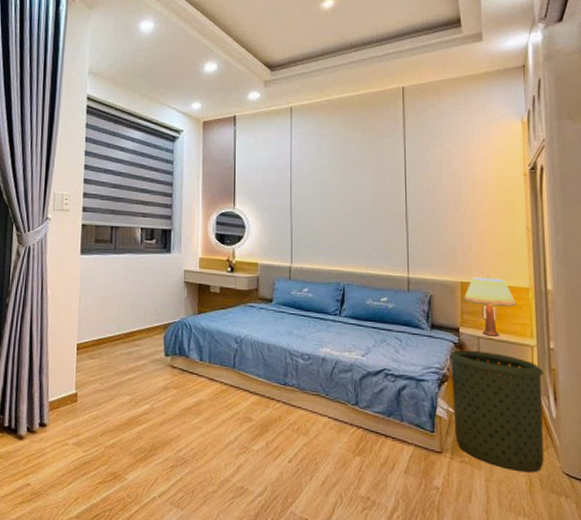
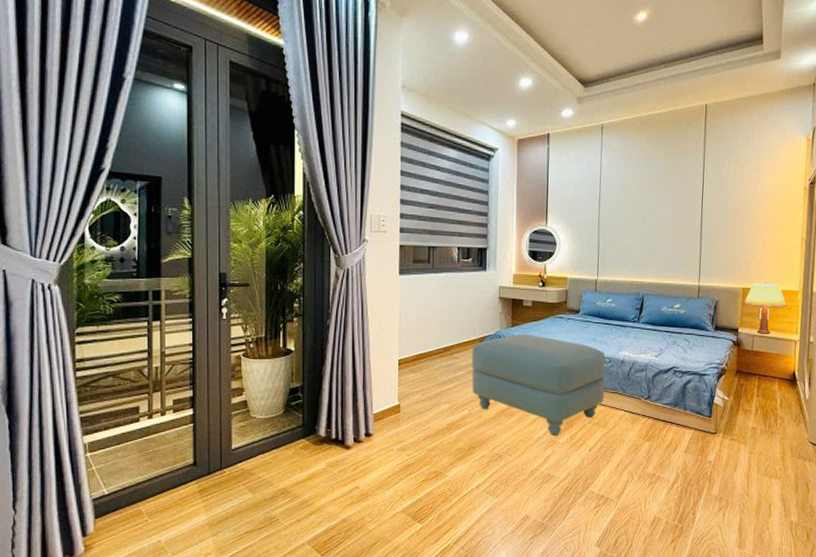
ottoman: none [154,322,305,441] -> present [472,333,605,436]
laundry basket: present [448,349,544,473] -> none [727,347,803,444]

